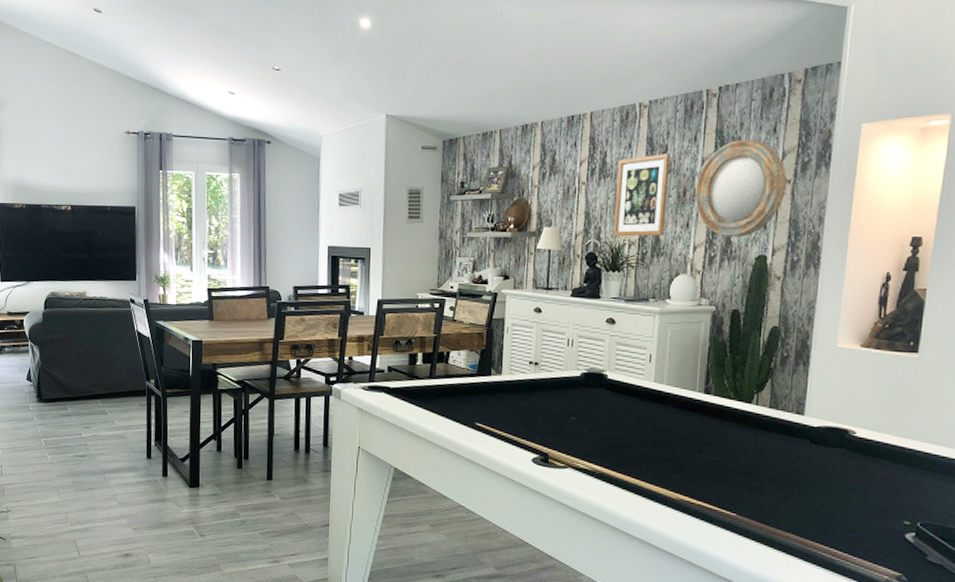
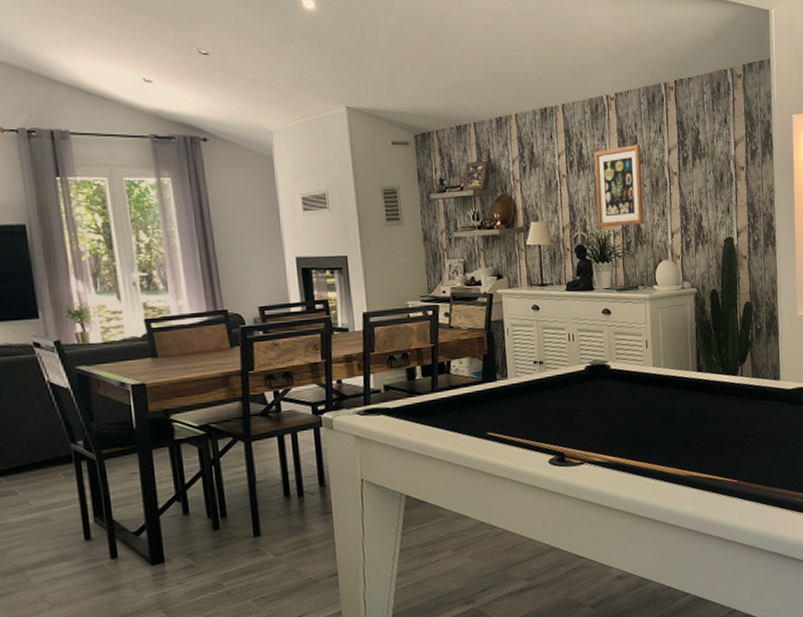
home mirror: present [695,140,787,238] -> none [666,130,741,223]

